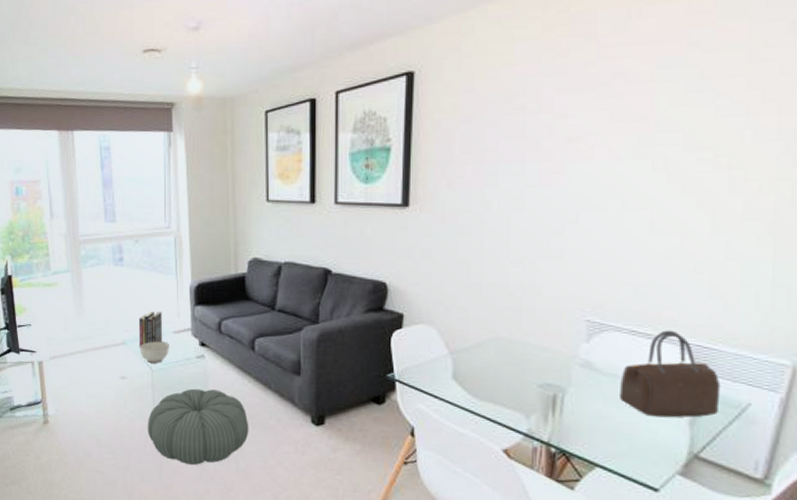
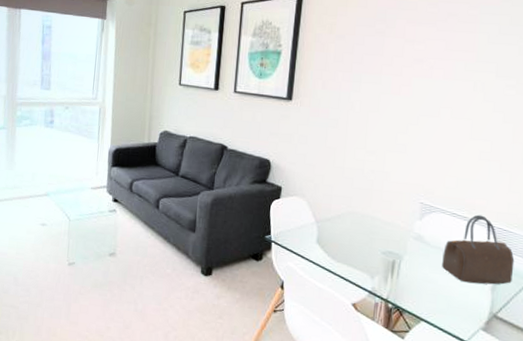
books: present [138,312,163,347] -> none [61,169,83,199]
bowl: present [140,341,169,363] -> none [60,194,87,214]
pouf: present [147,388,249,465] -> none [60,238,149,305]

